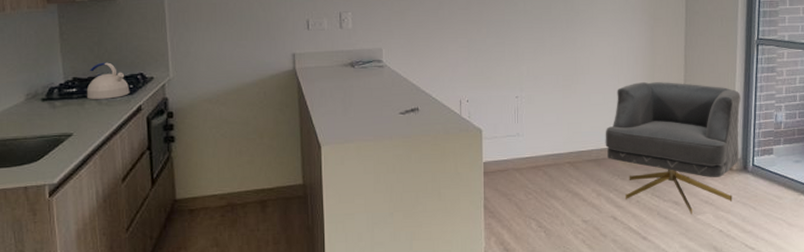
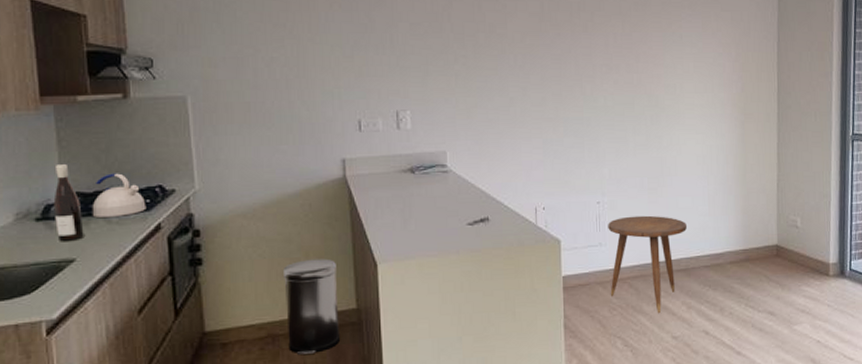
bottle: none [56,53,80,119] -> present [53,163,84,242]
pedal bin: none [241,140,288,222] -> present [282,258,339,354]
side table: none [525,110,598,200] -> present [608,215,687,314]
armchair: present [605,82,741,214] -> none [694,182,837,325]

